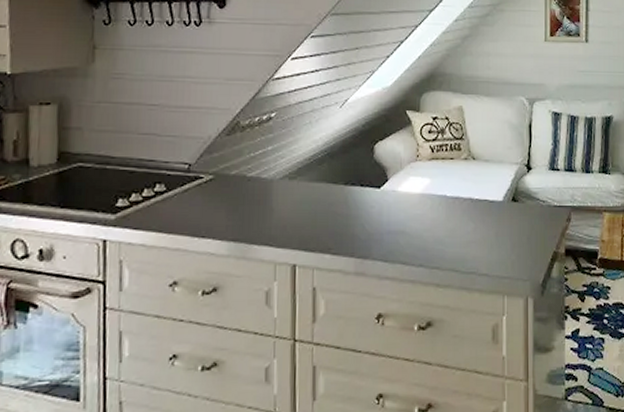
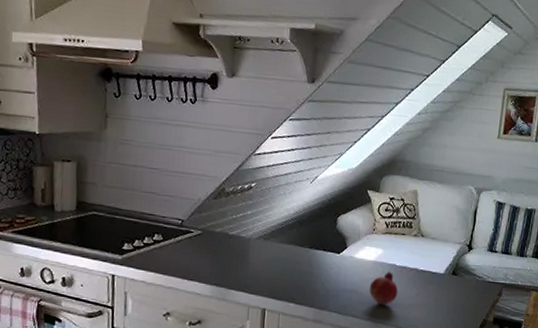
fruit: none [418,205,452,246] -> present [369,272,398,305]

